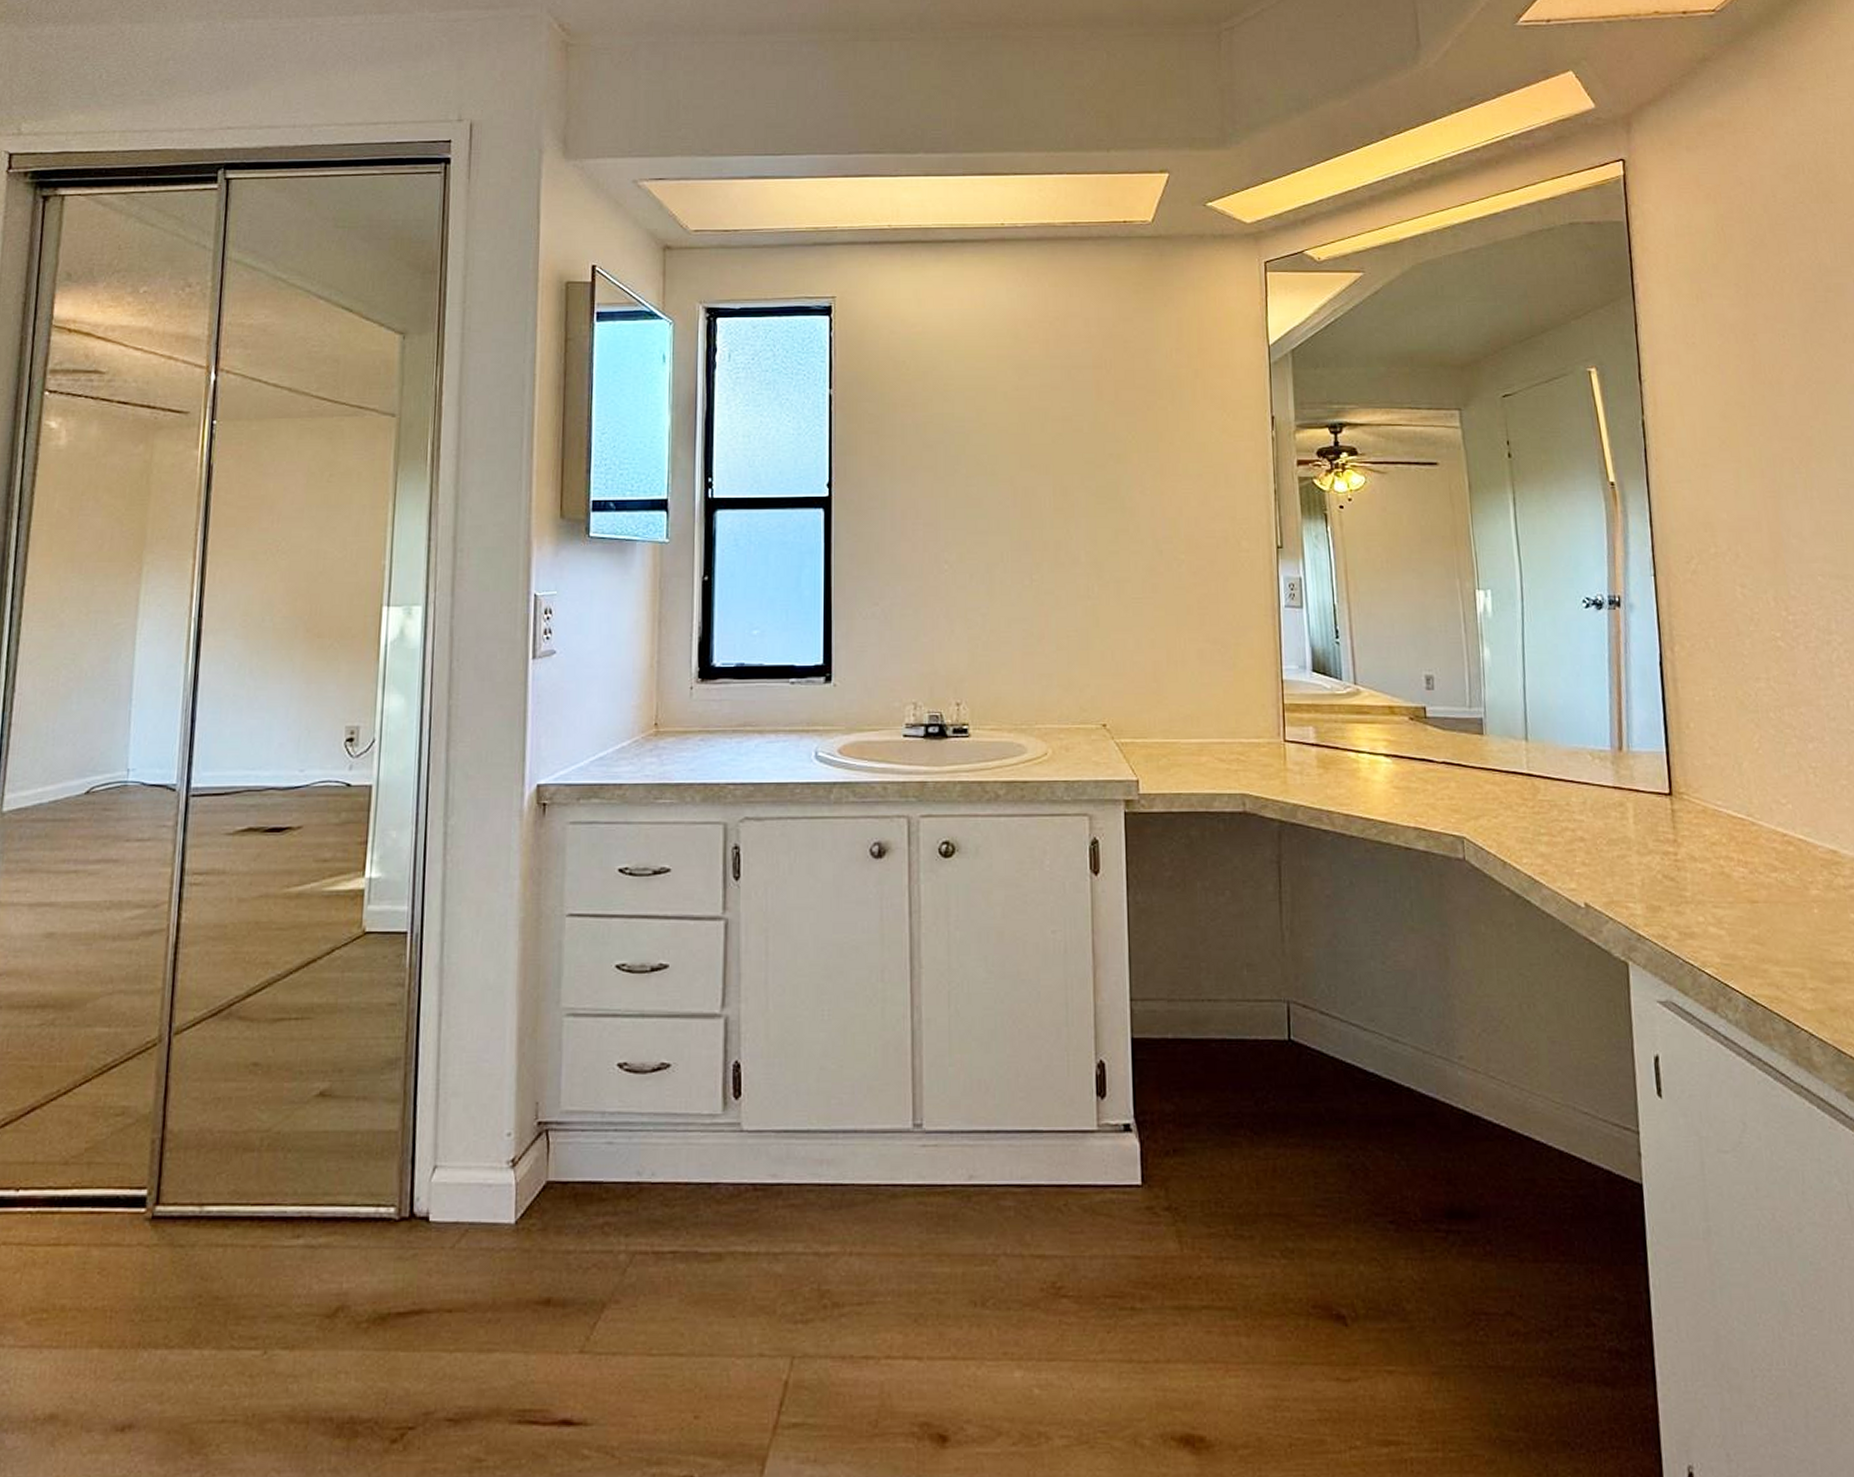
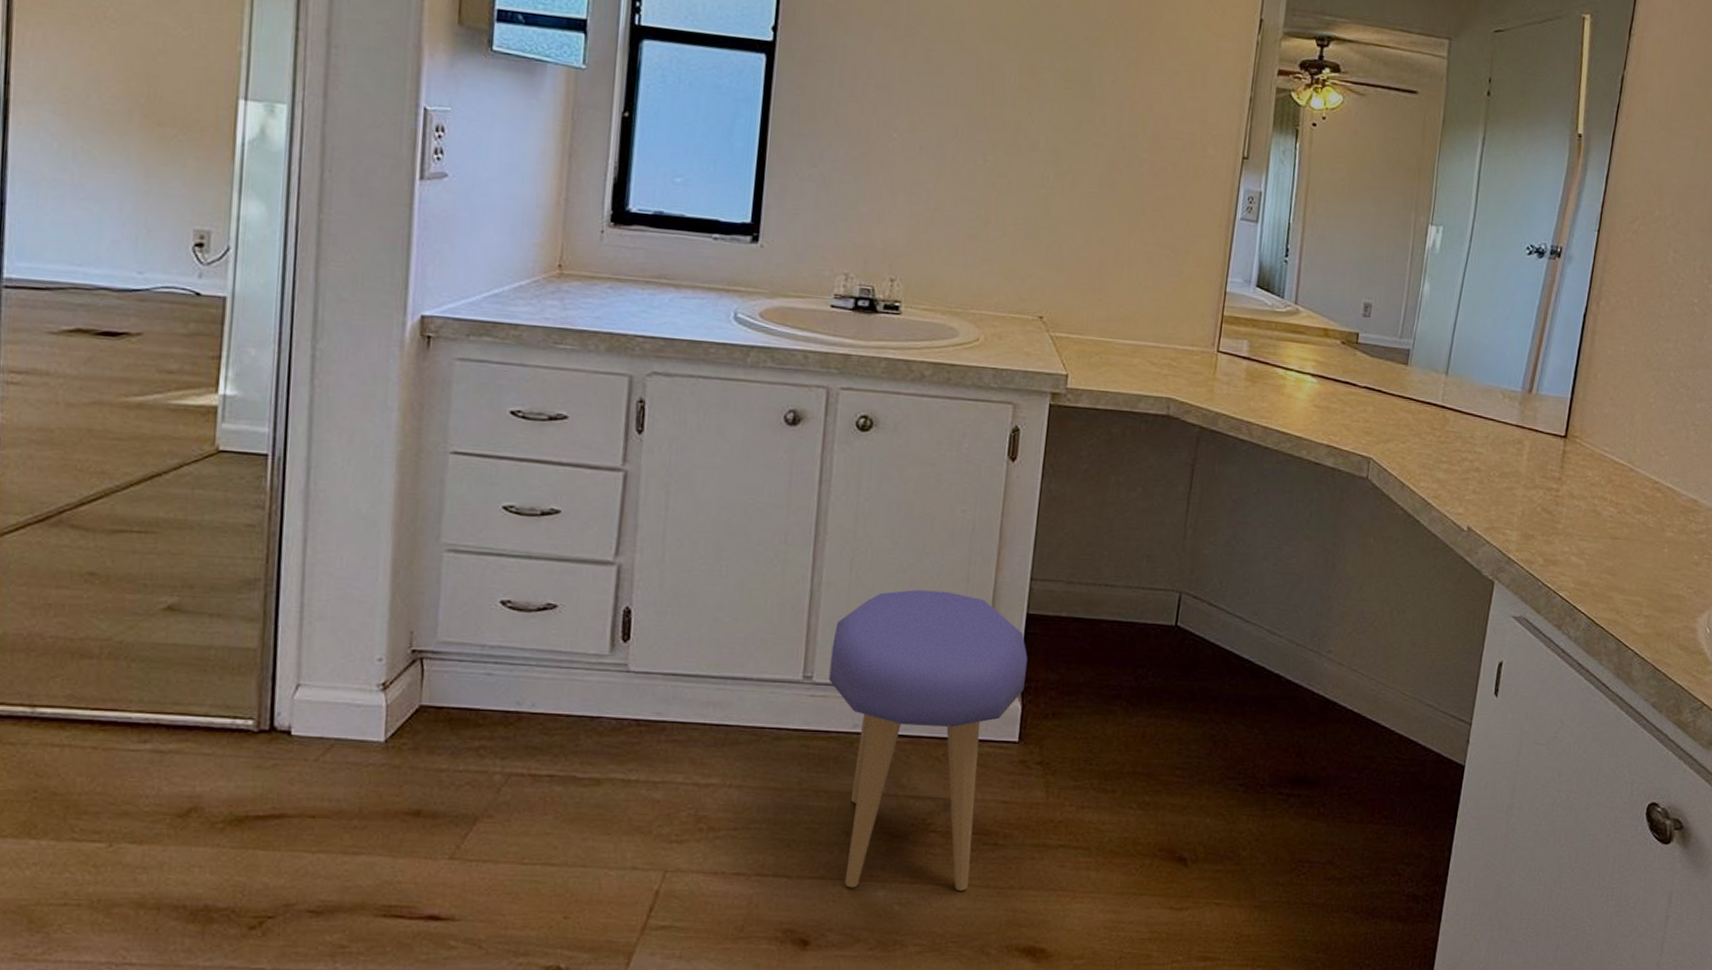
stool: none [938,1020,1140,1369] -> present [828,590,1028,891]

